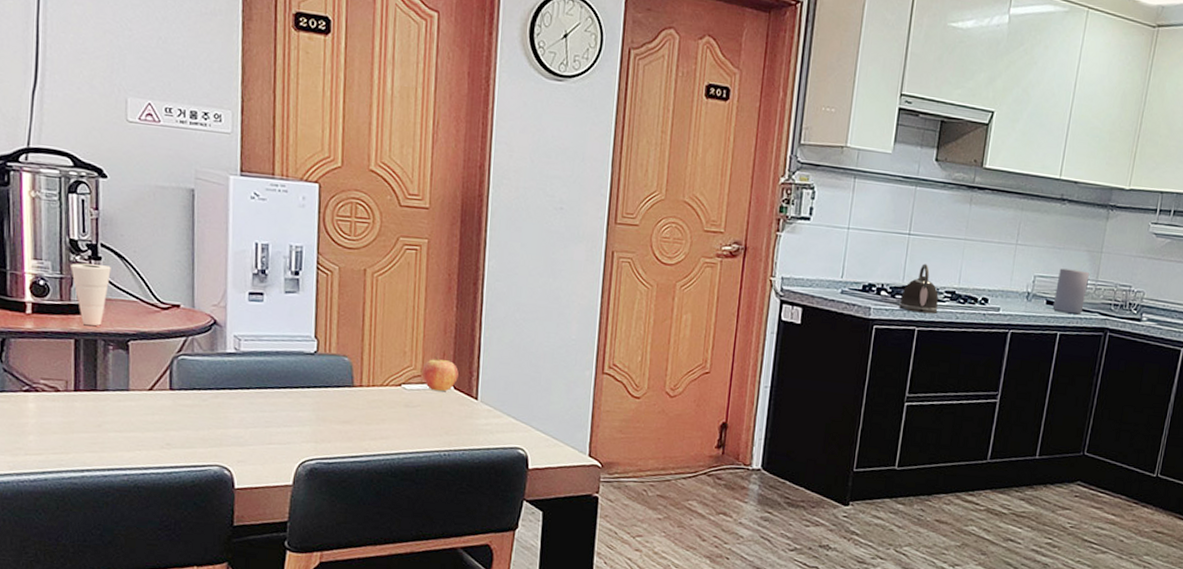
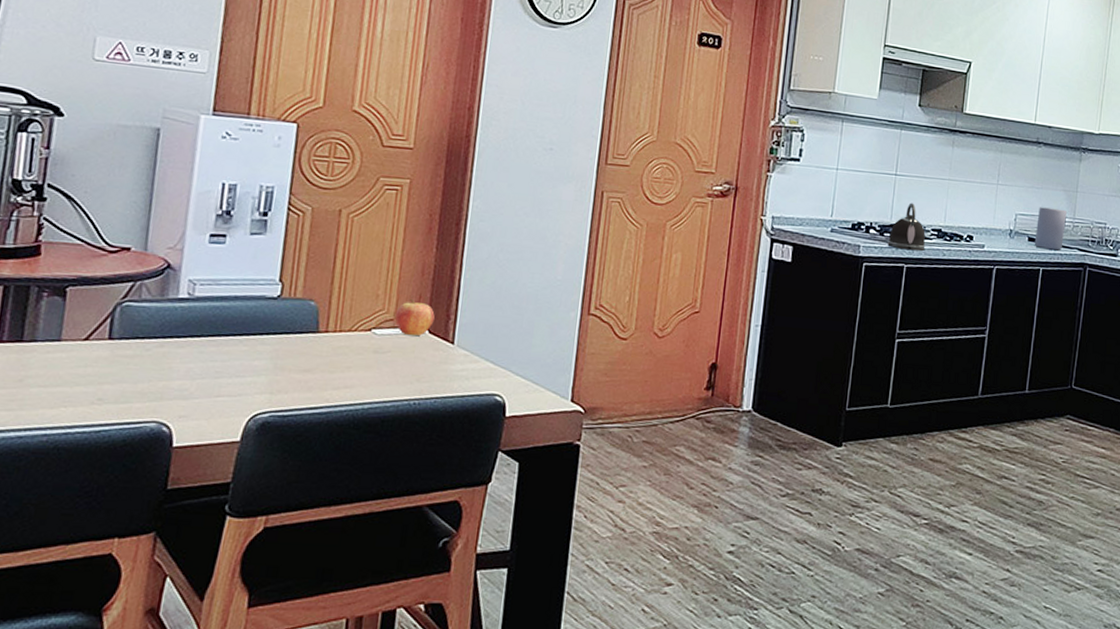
cup: present [71,263,111,326] -> none [9,204,57,272]

